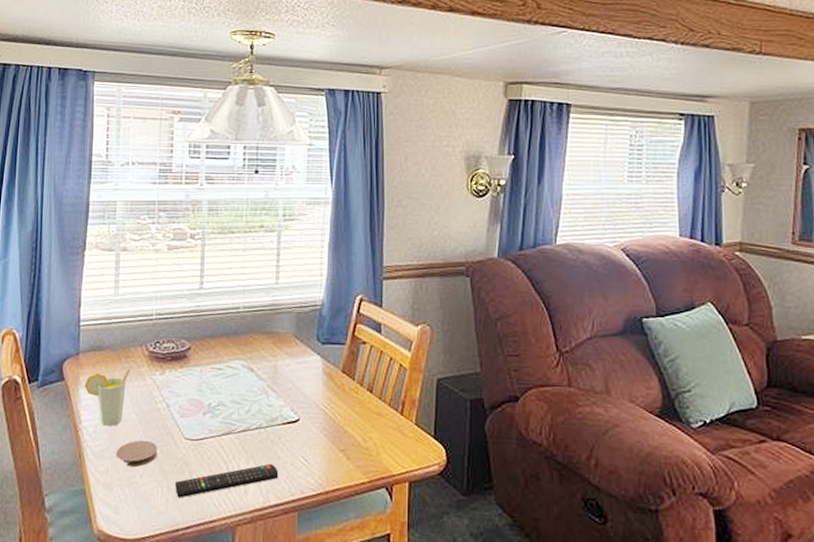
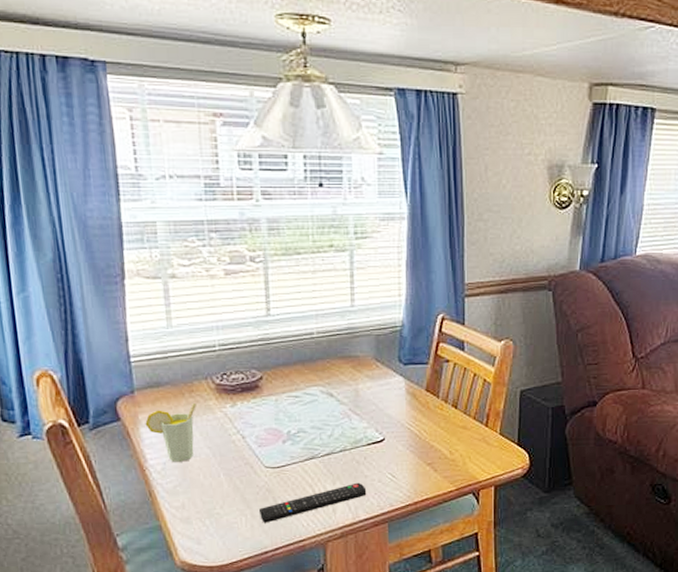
coaster: present [115,440,158,468] -> none [190,472,237,500]

